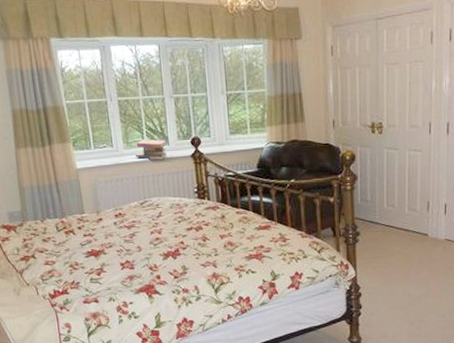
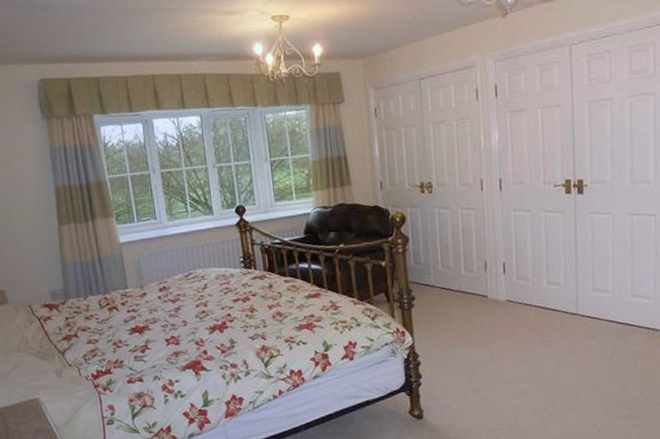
books: present [136,139,167,160] -> none [179,209,211,231]

